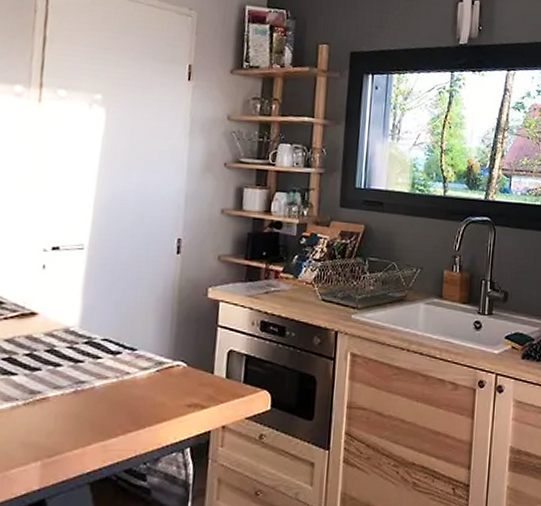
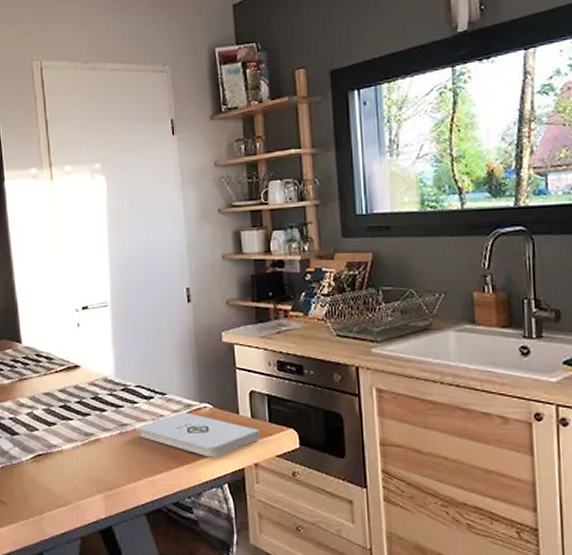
notepad: none [98,370,233,420] -> present [140,412,260,458]

